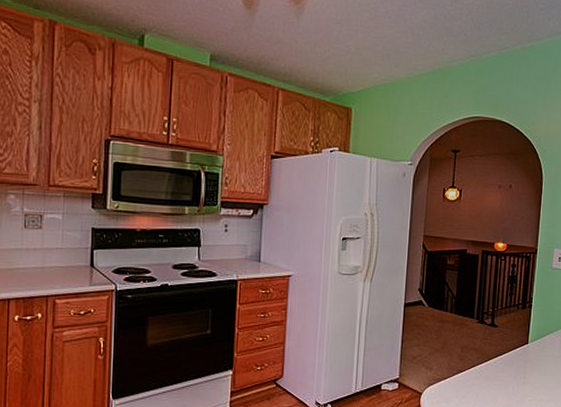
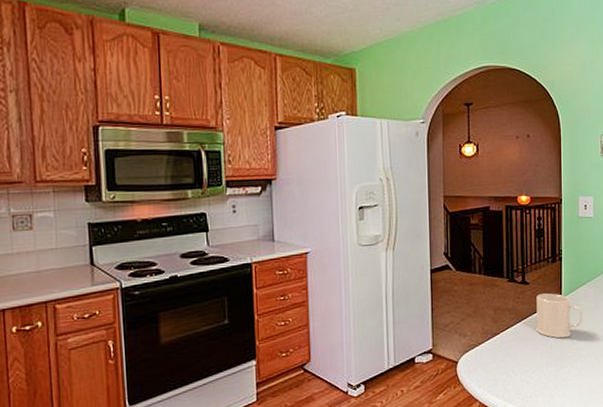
mug: none [500,338,547,382] -> present [536,293,583,339]

